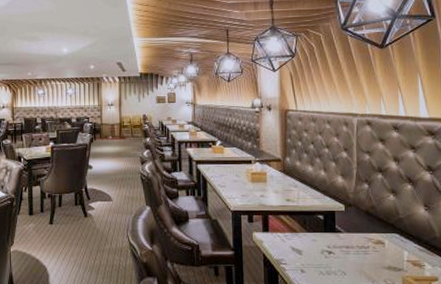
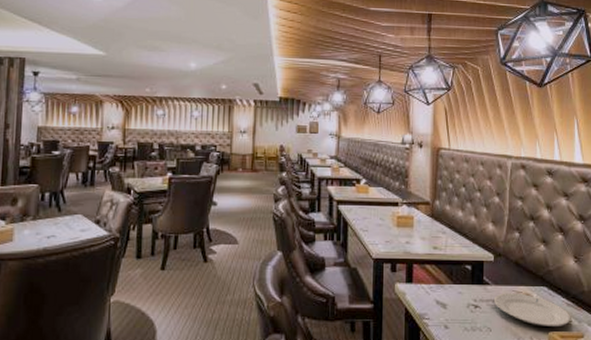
plate: none [347,240,423,270] -> present [494,293,570,326]

